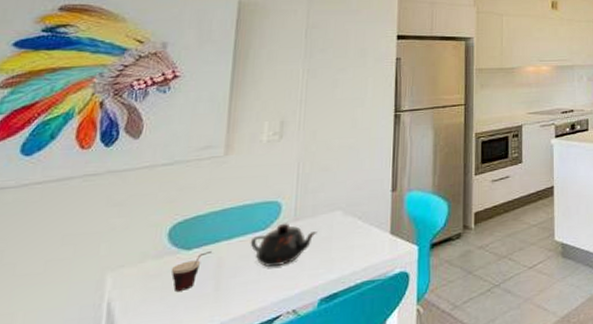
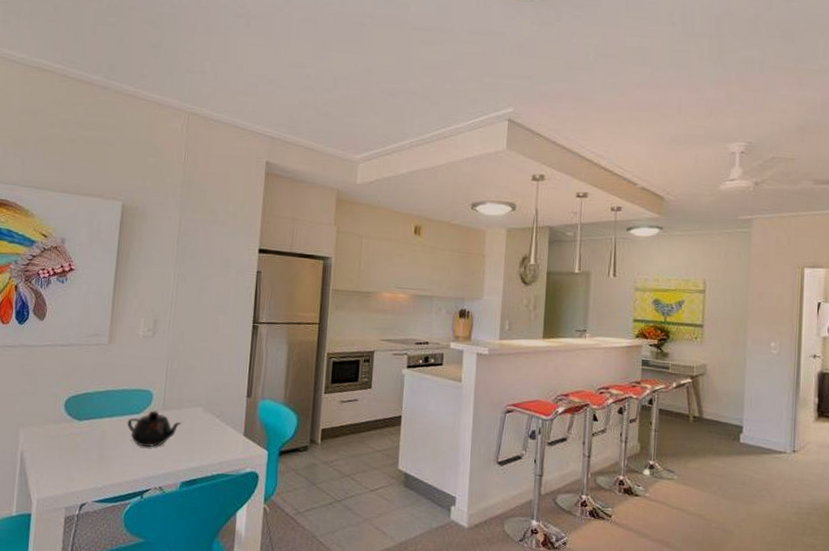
cup: present [170,250,213,291] -> none [66,424,98,454]

